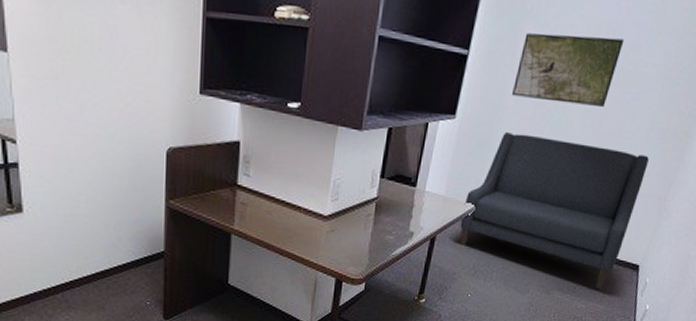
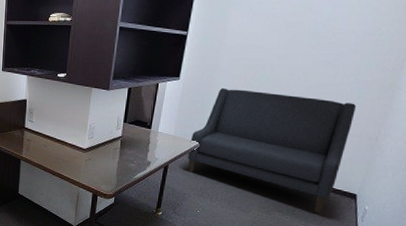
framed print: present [512,33,625,108] -> none [225,14,322,67]

